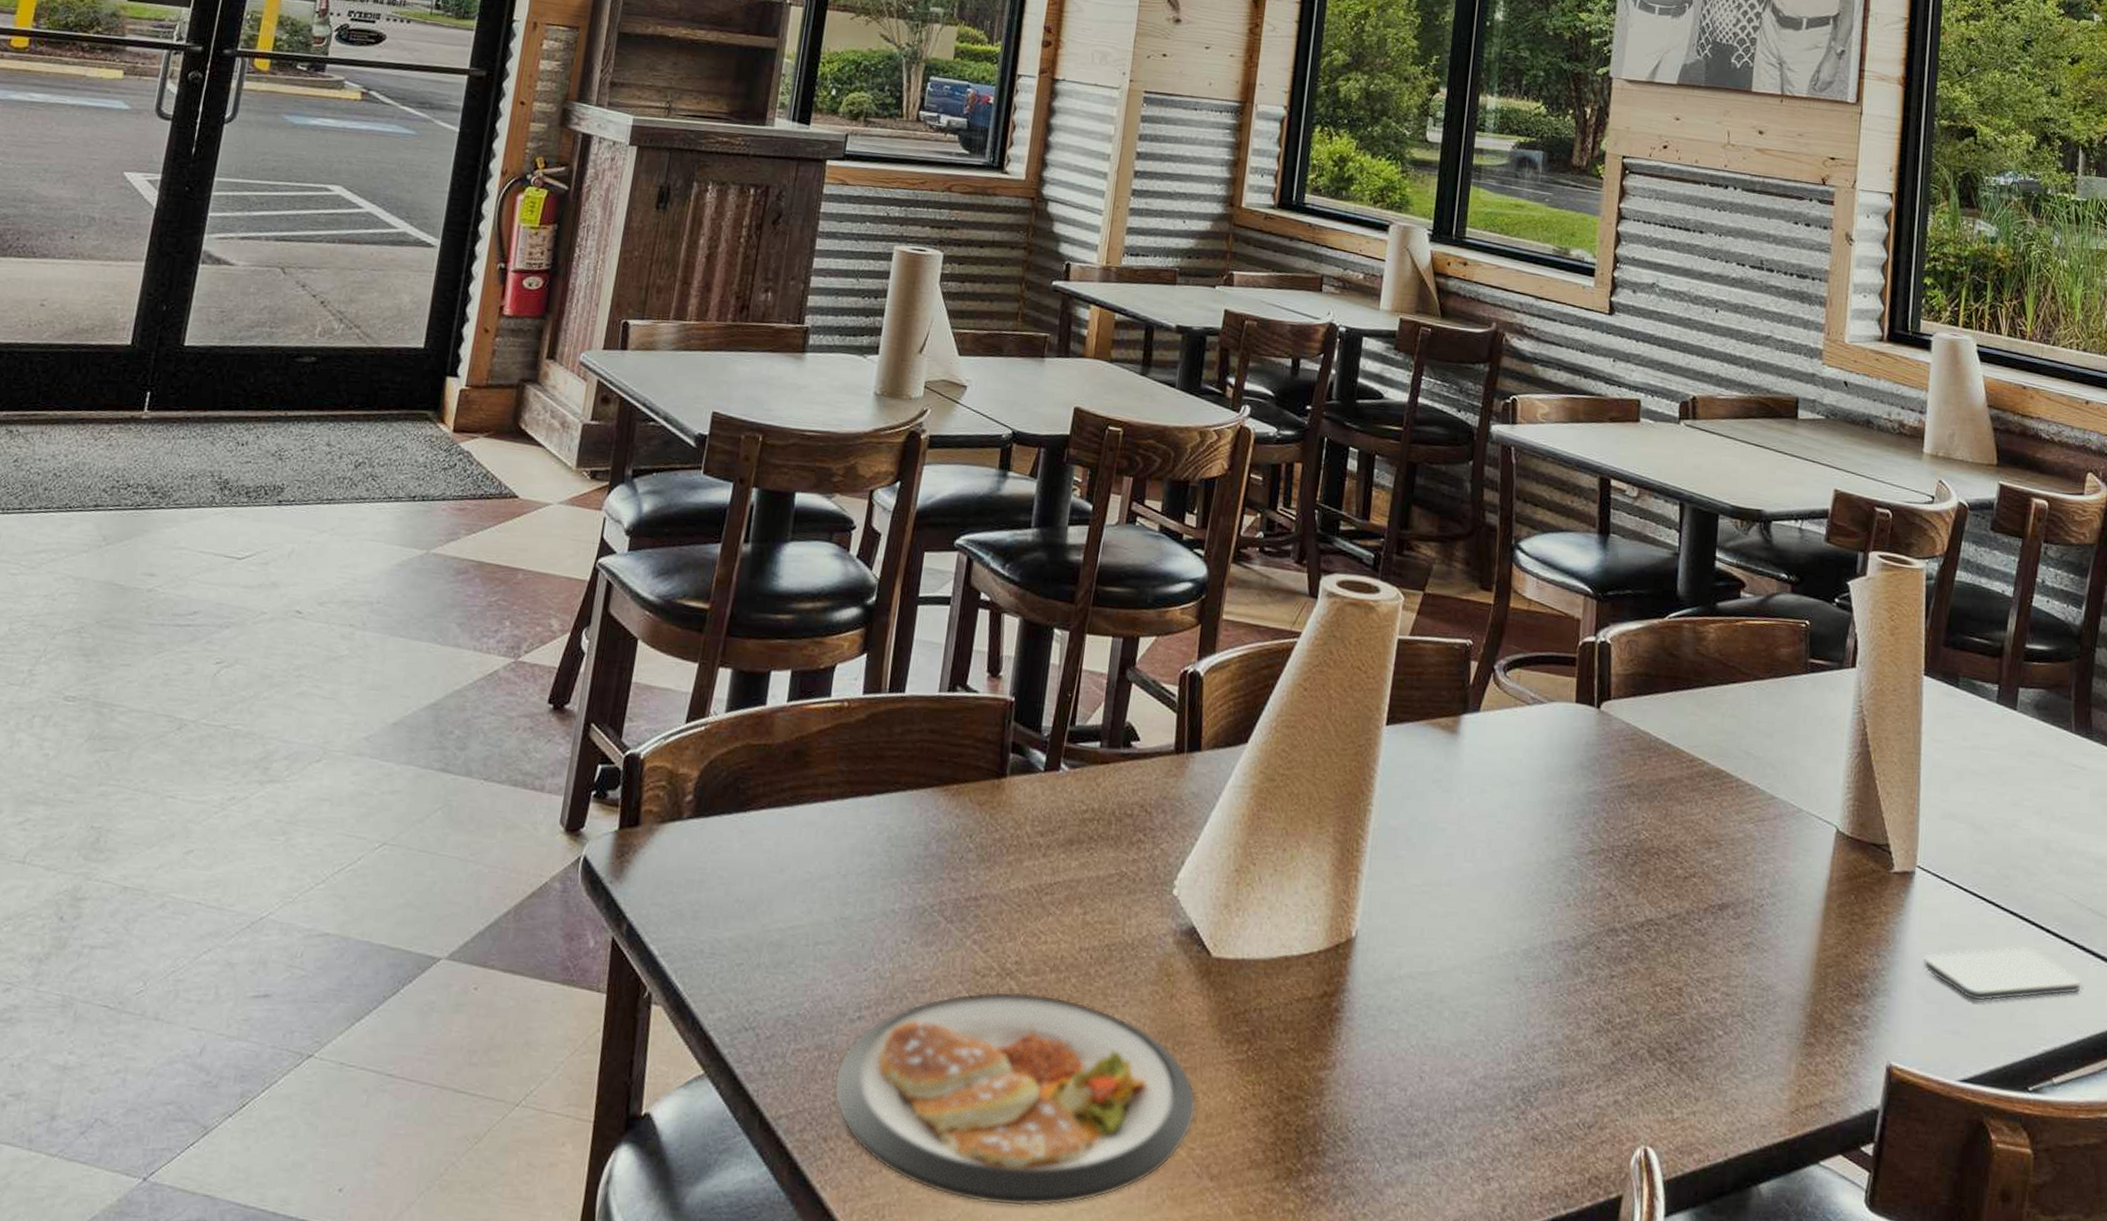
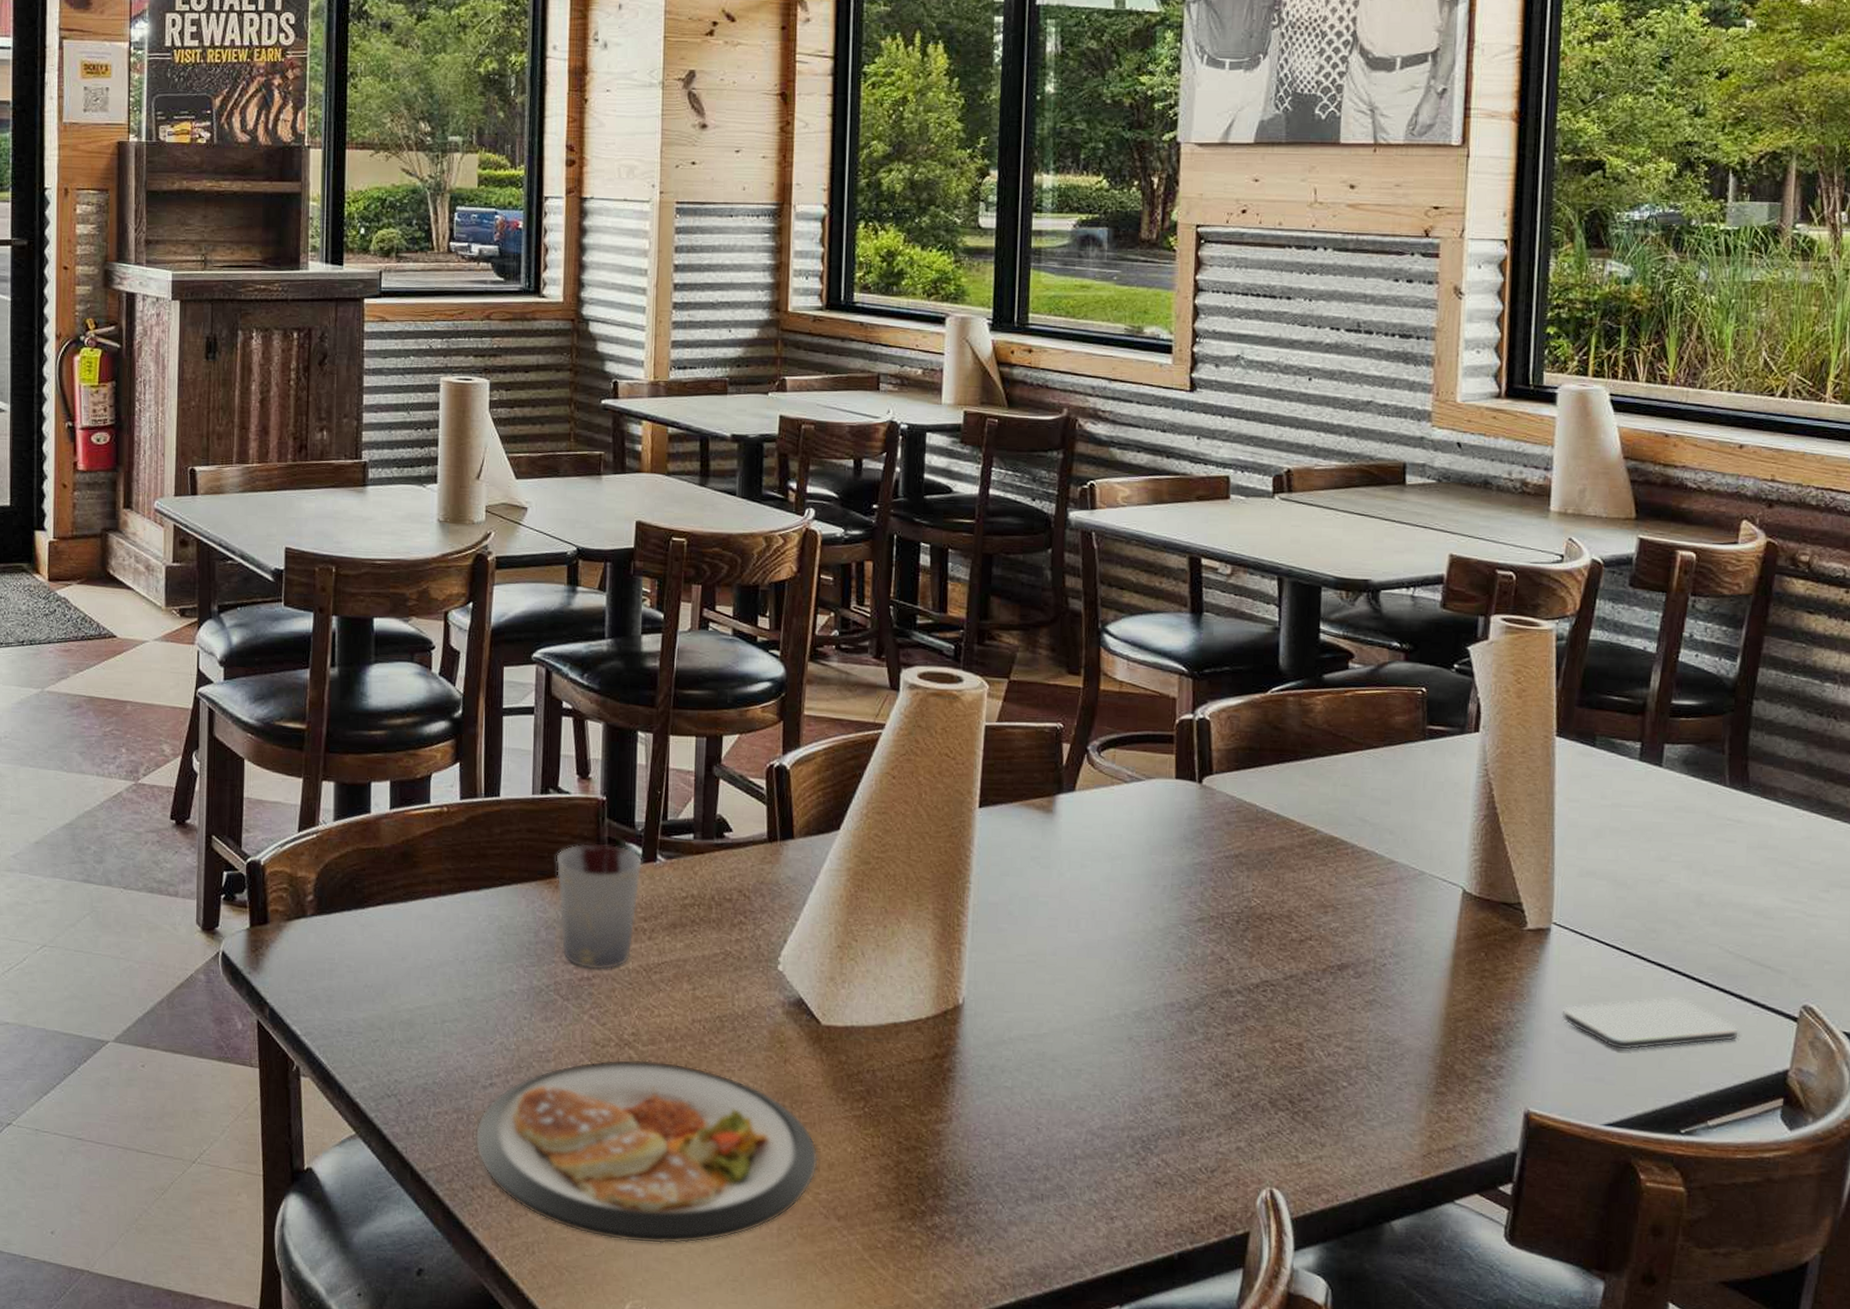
cup: none [951,747,1046,890] -> present [556,843,643,971]

